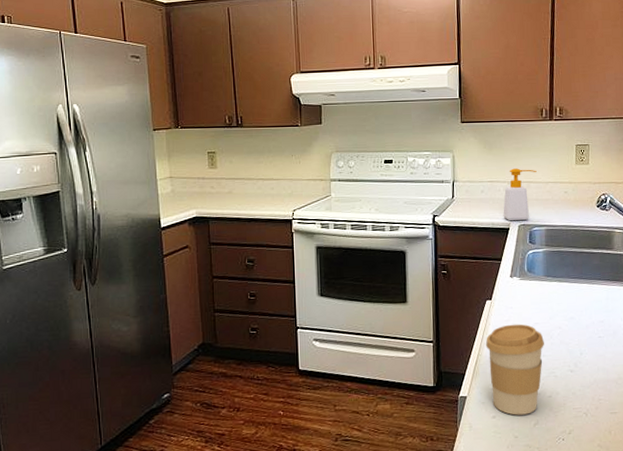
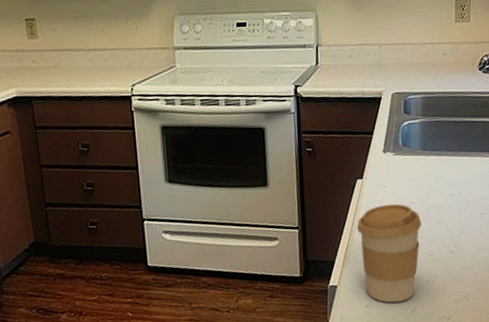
soap bottle: present [503,168,537,221] -> none [374,28,412,90]

